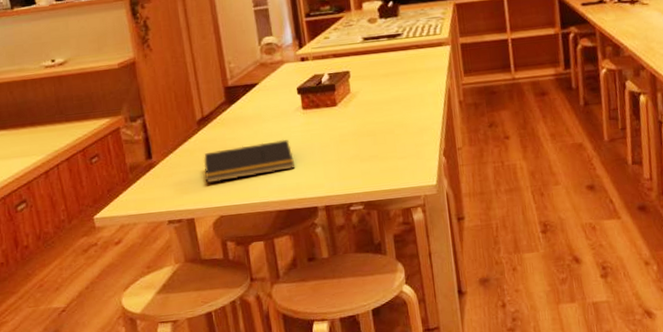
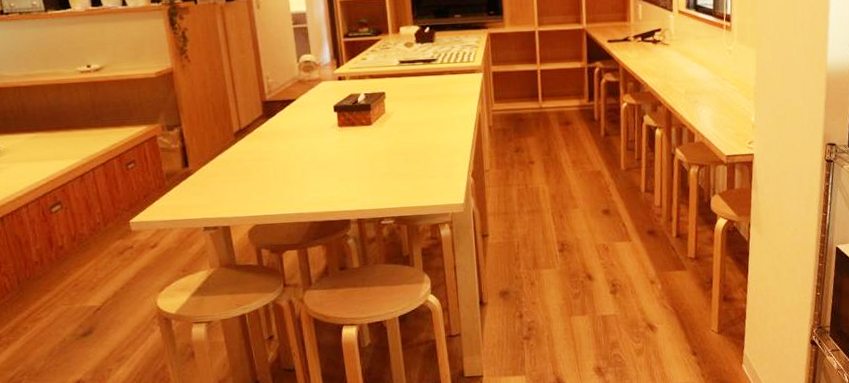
notepad: present [203,139,296,184] -> none [239,154,330,194]

